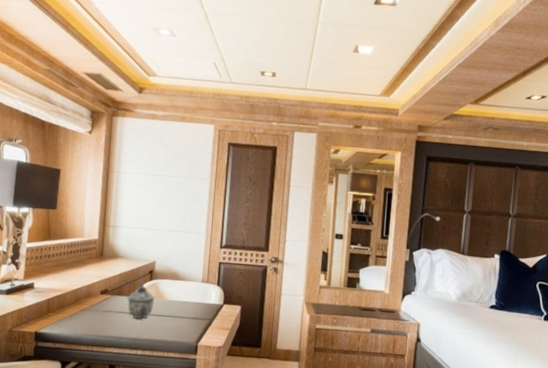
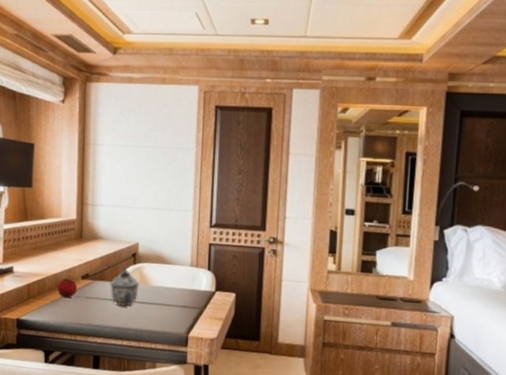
fruit: none [76,293,97,312] -> present [57,278,78,299]

